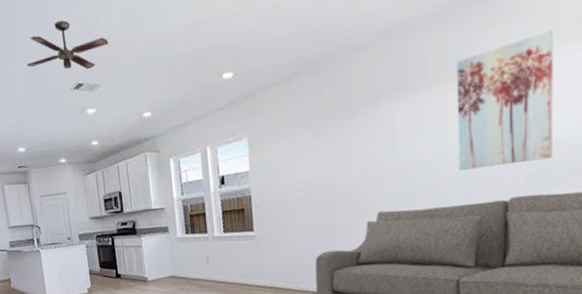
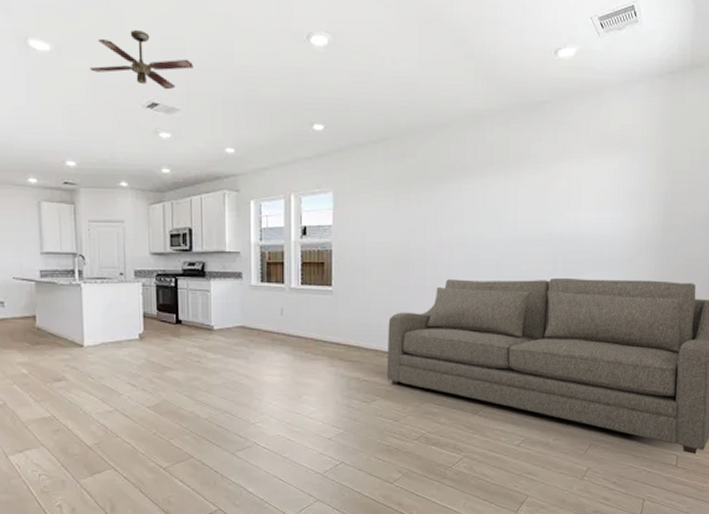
wall art: present [456,29,554,170] -> none [514,144,586,250]

